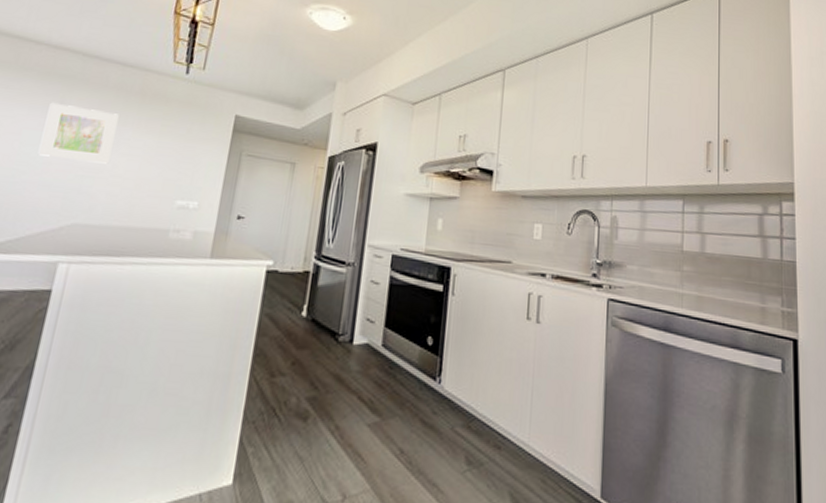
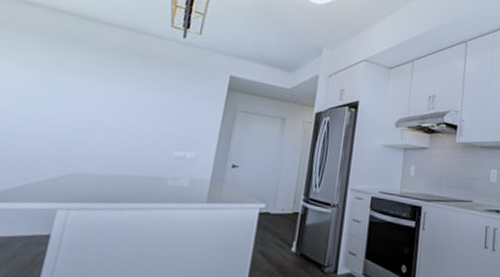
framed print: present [38,102,119,164] -> none [36,61,118,119]

